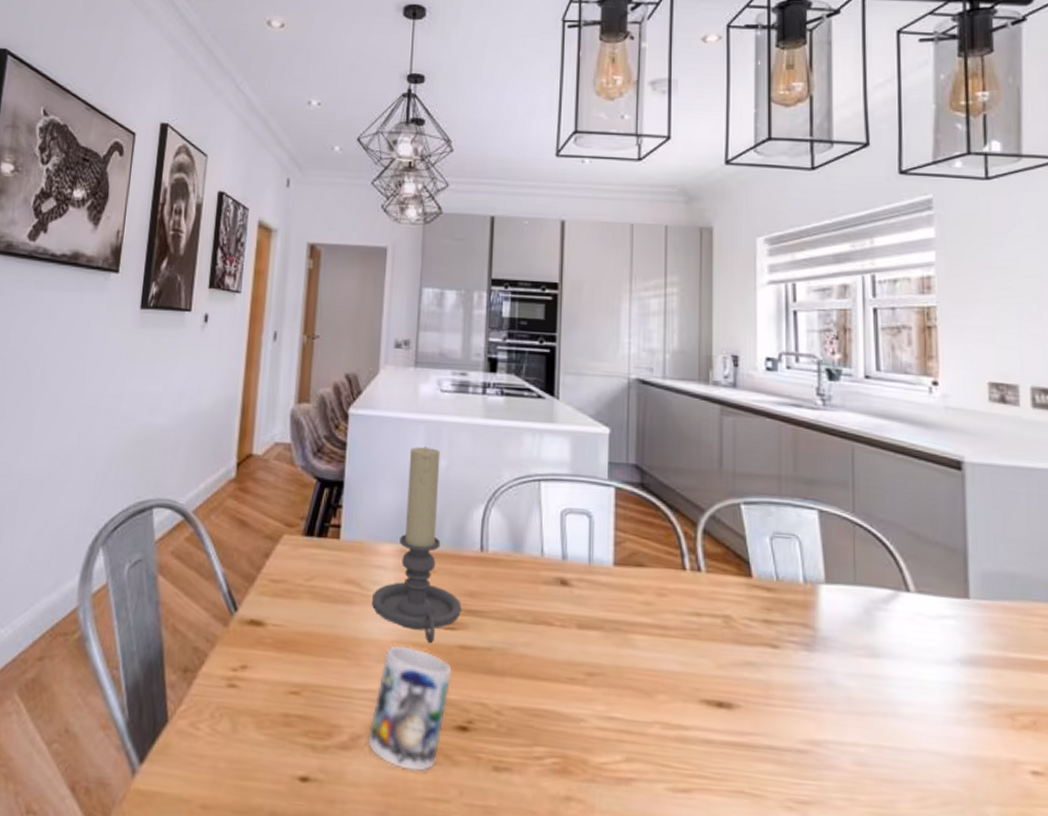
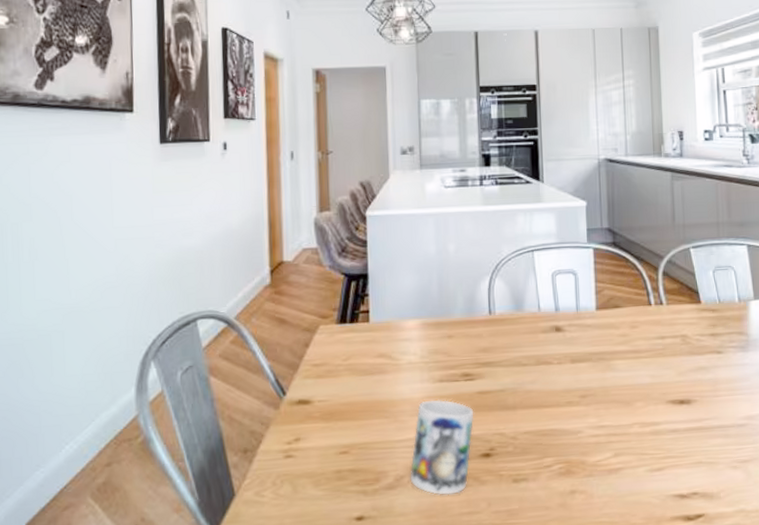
candle holder: present [372,446,462,644] -> none [402,235,478,394]

